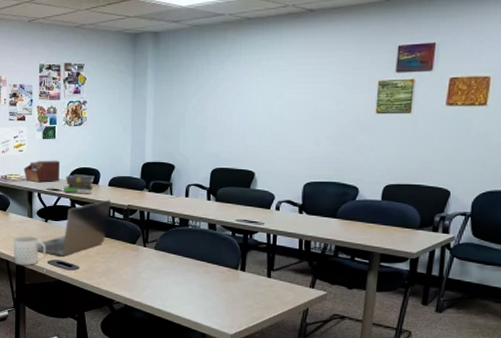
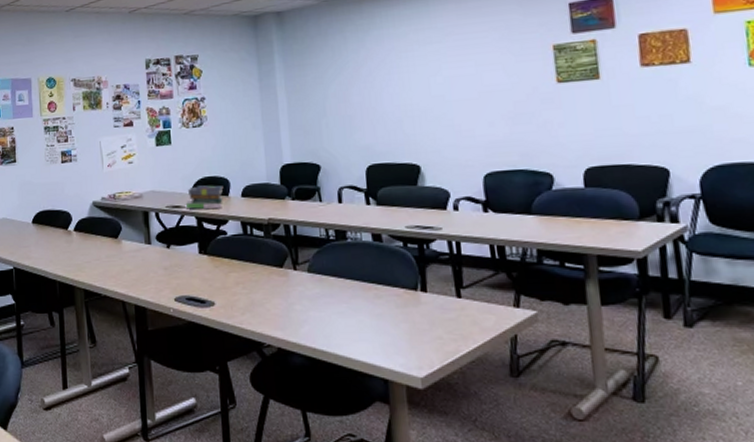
mug: present [13,236,46,266] -> none [129,267,171,307]
sewing box: present [23,160,61,183] -> none [135,170,180,200]
laptop: present [37,199,111,257] -> none [159,213,247,291]

